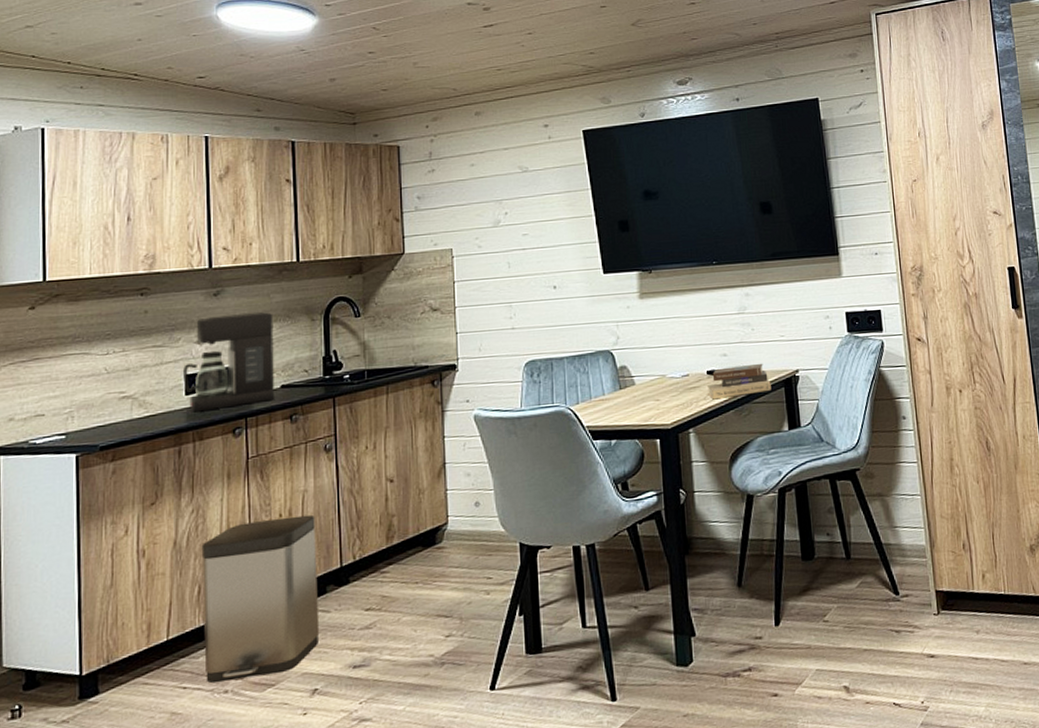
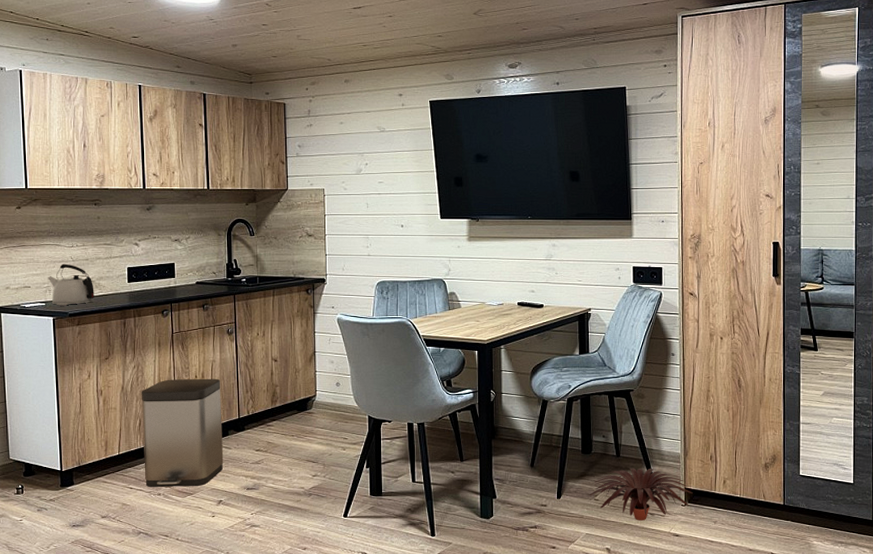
kettle: none [70,377,137,437] -> present [48,263,94,306]
coffee maker: present [183,312,274,412] -> none [126,226,191,296]
books: present [708,363,771,400] -> none [517,300,568,325]
plant: none [813,569,946,643] -> present [587,468,693,521]

